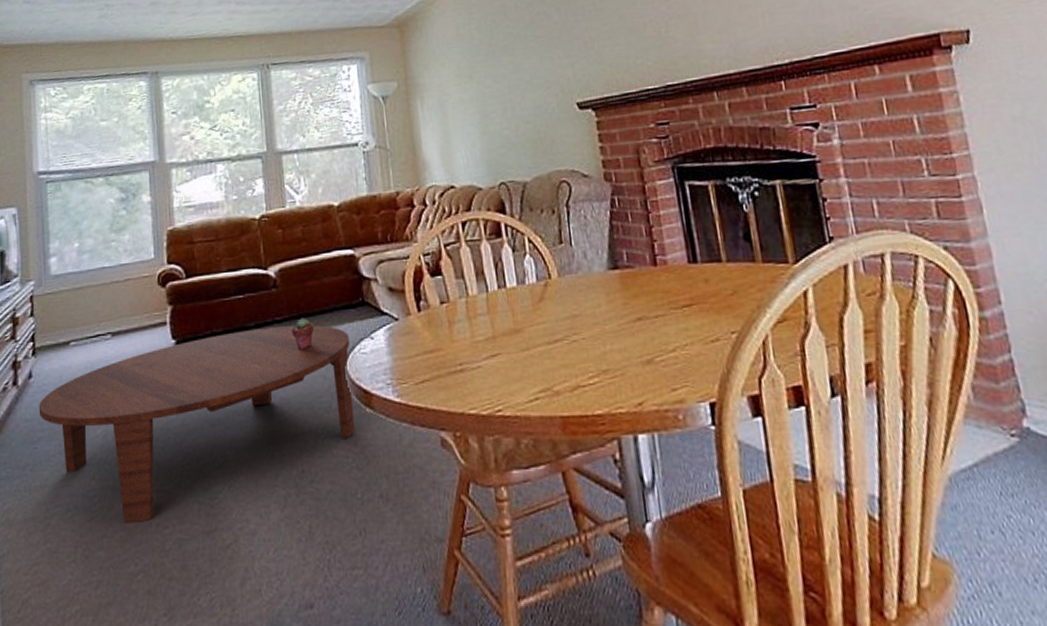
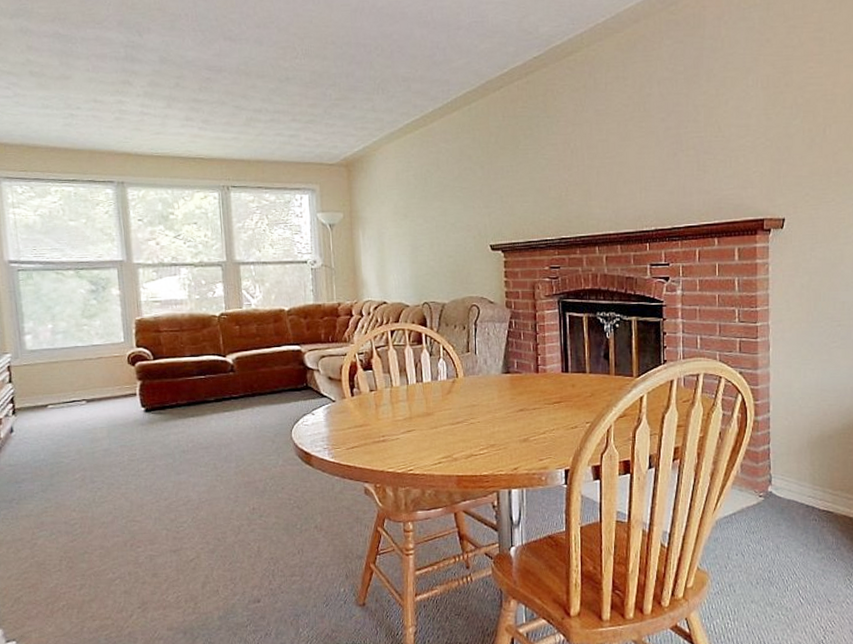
coffee table: present [39,325,355,524] -> none [21,402,297,544]
potted succulent: present [291,317,314,349] -> none [245,396,265,420]

